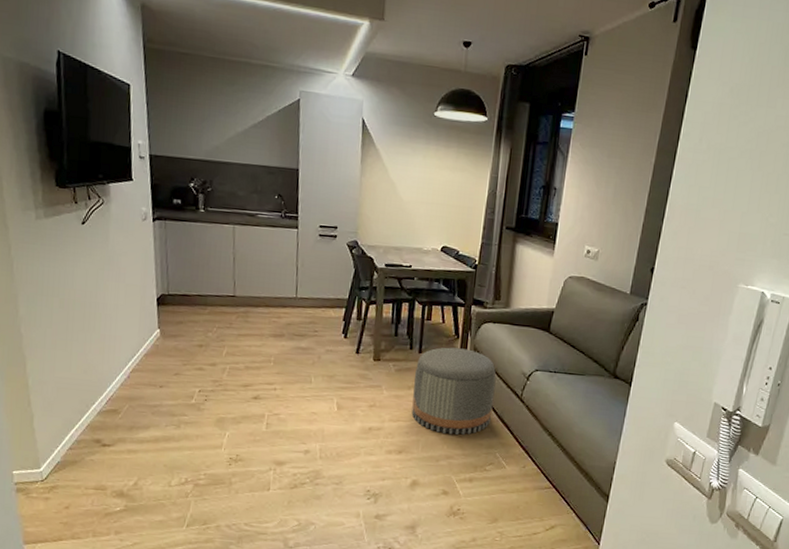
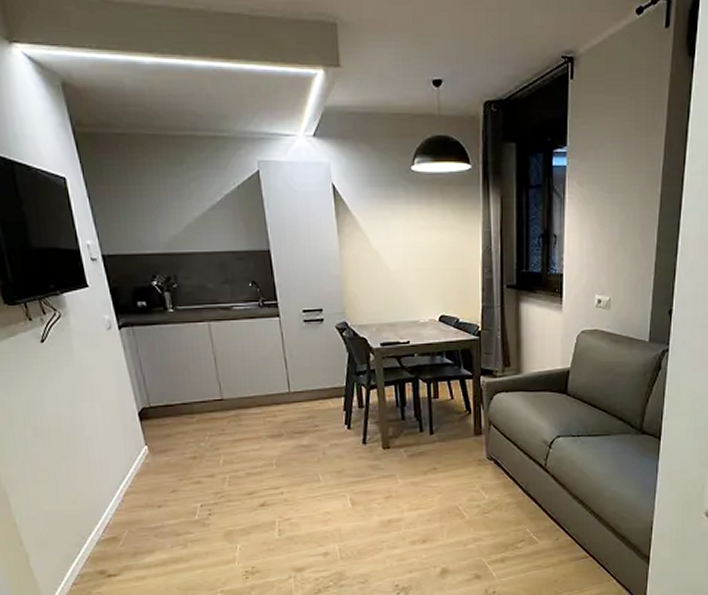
pouf: present [411,347,497,435] -> none [428,423,517,517]

